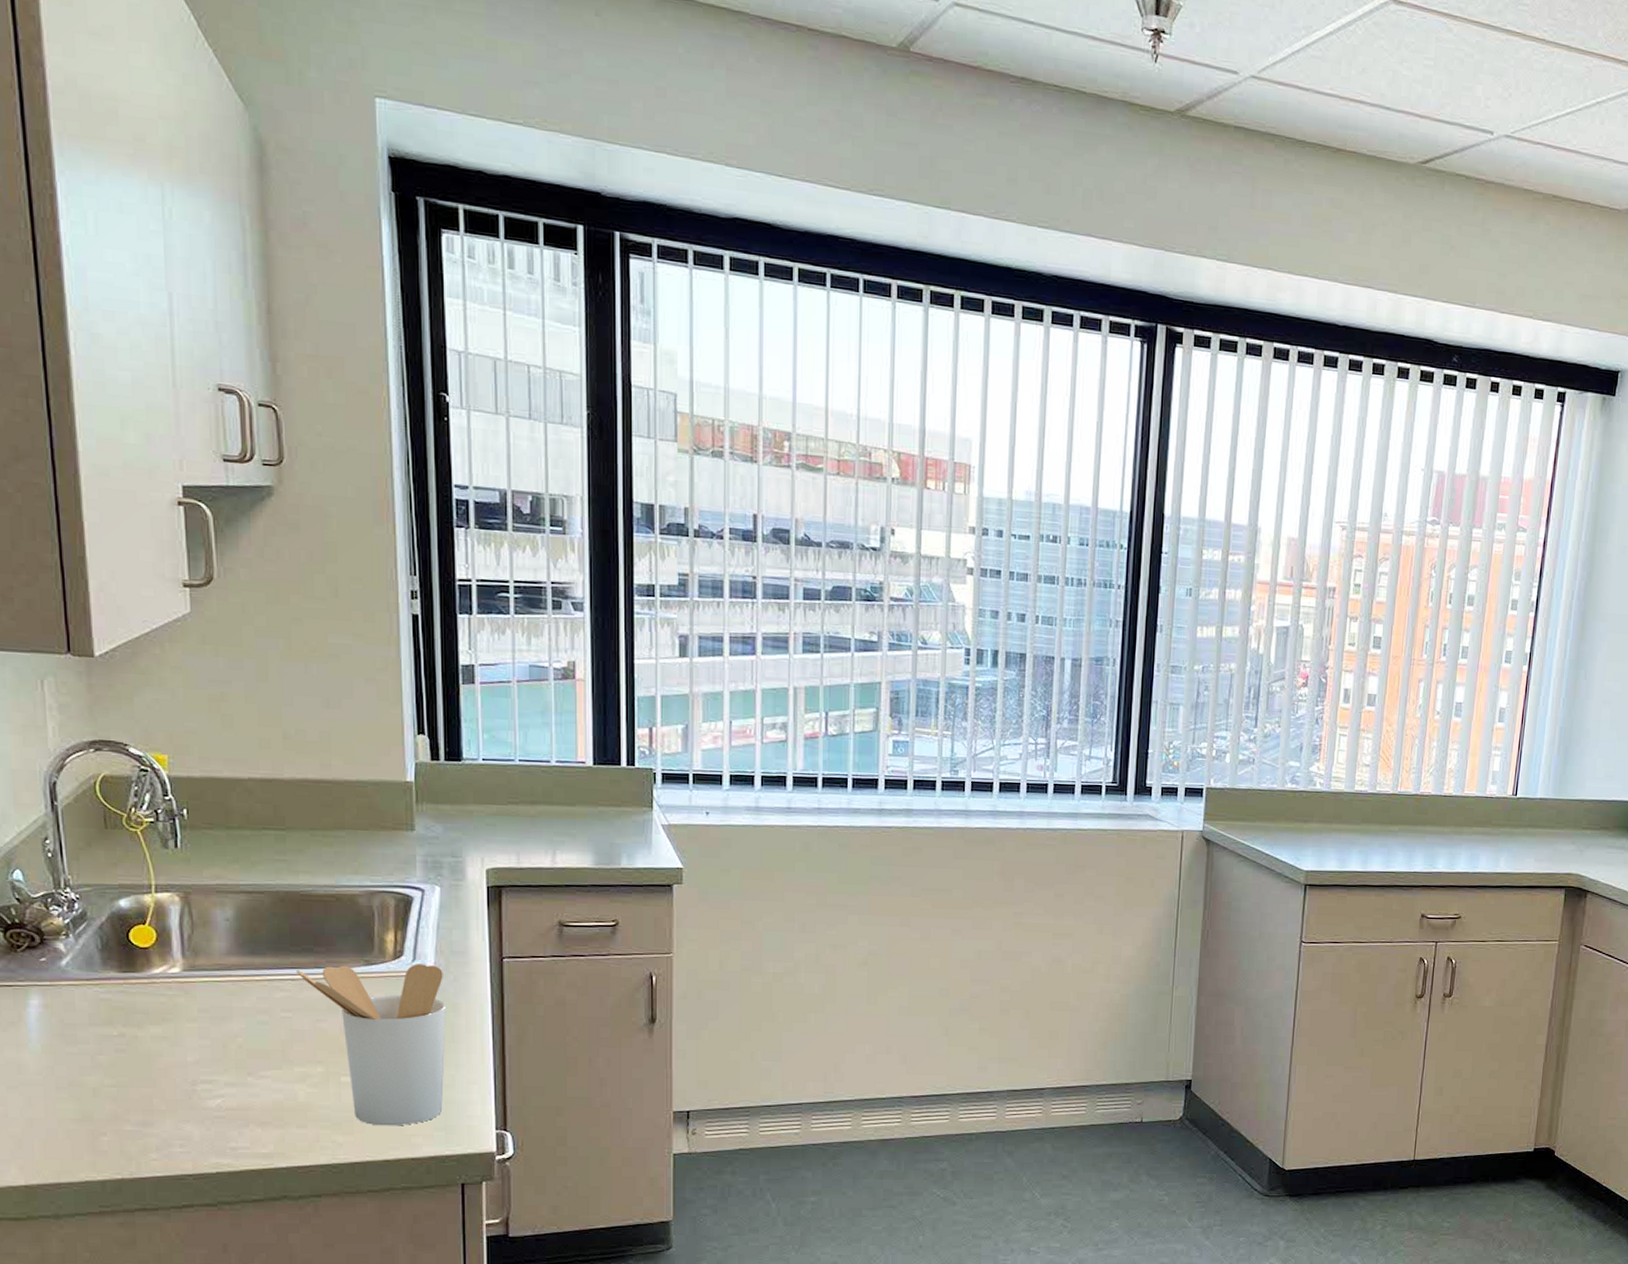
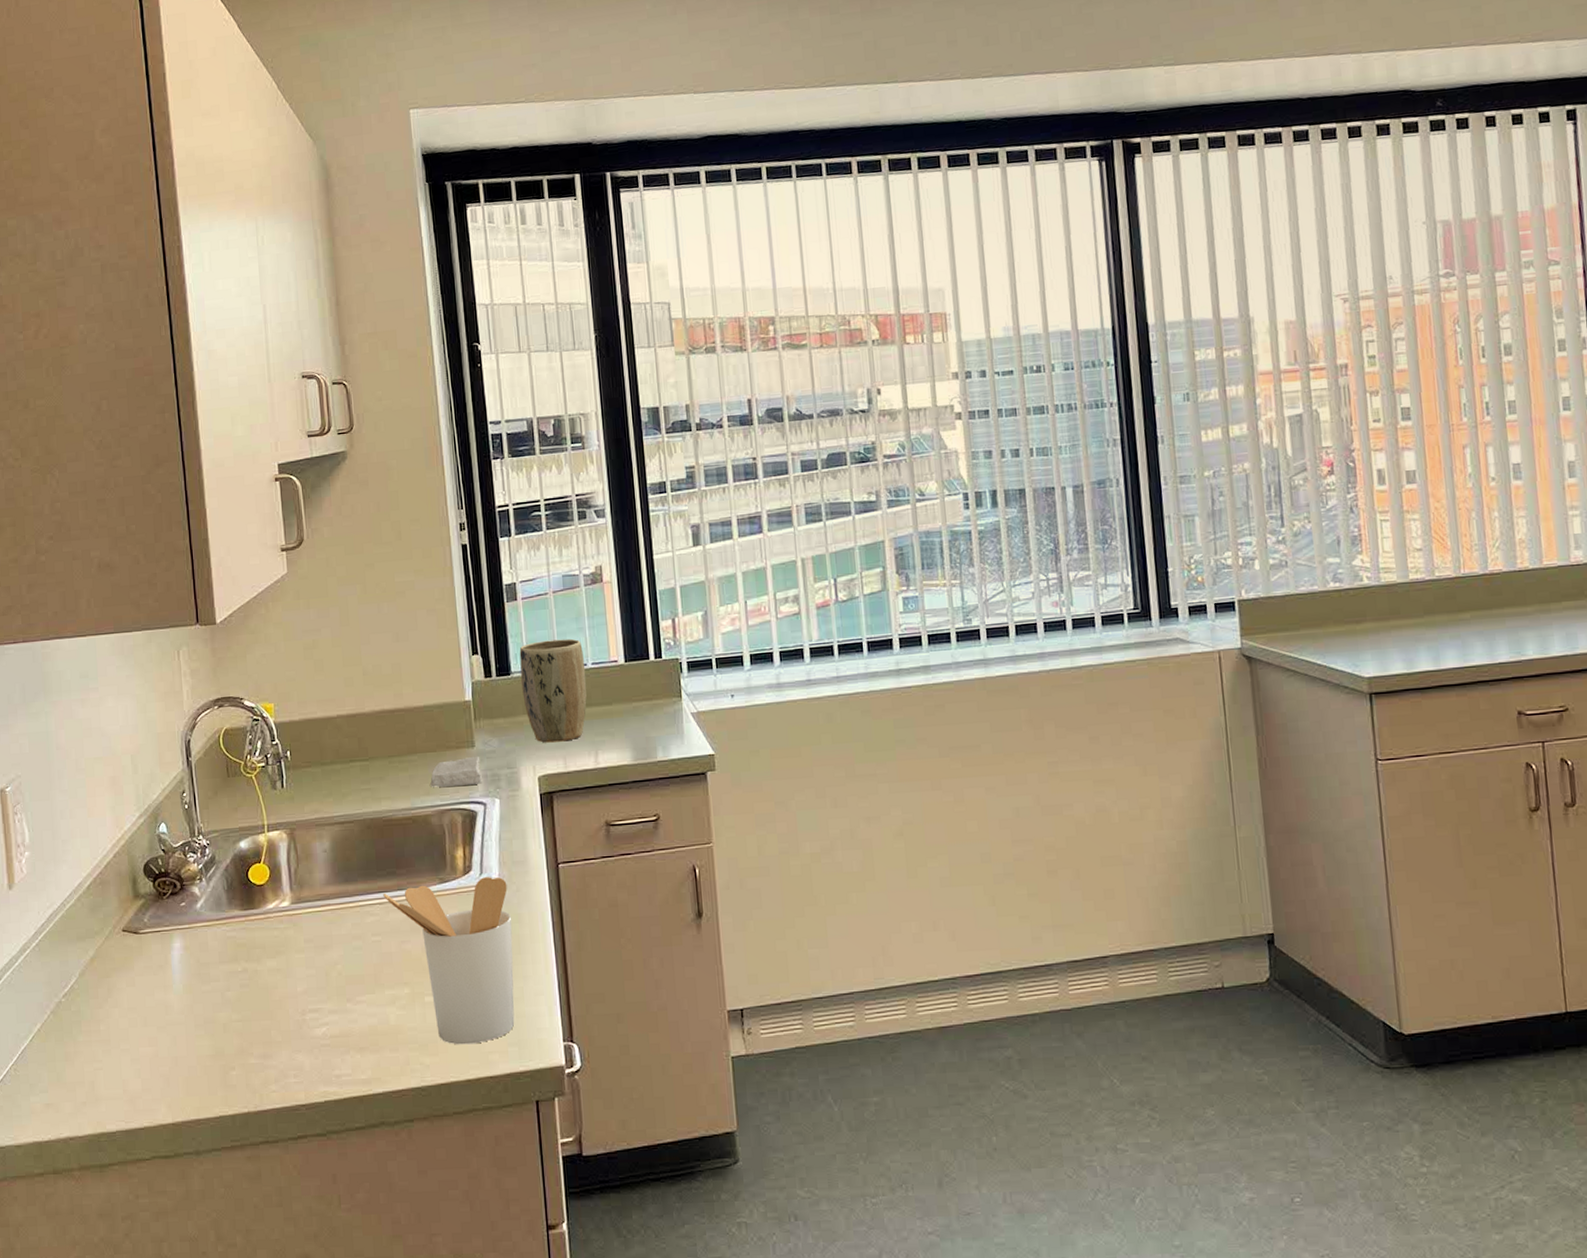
soap bar: none [359,840,421,869] -> present [430,756,482,788]
plant pot: none [473,730,549,837] -> present [519,638,587,743]

